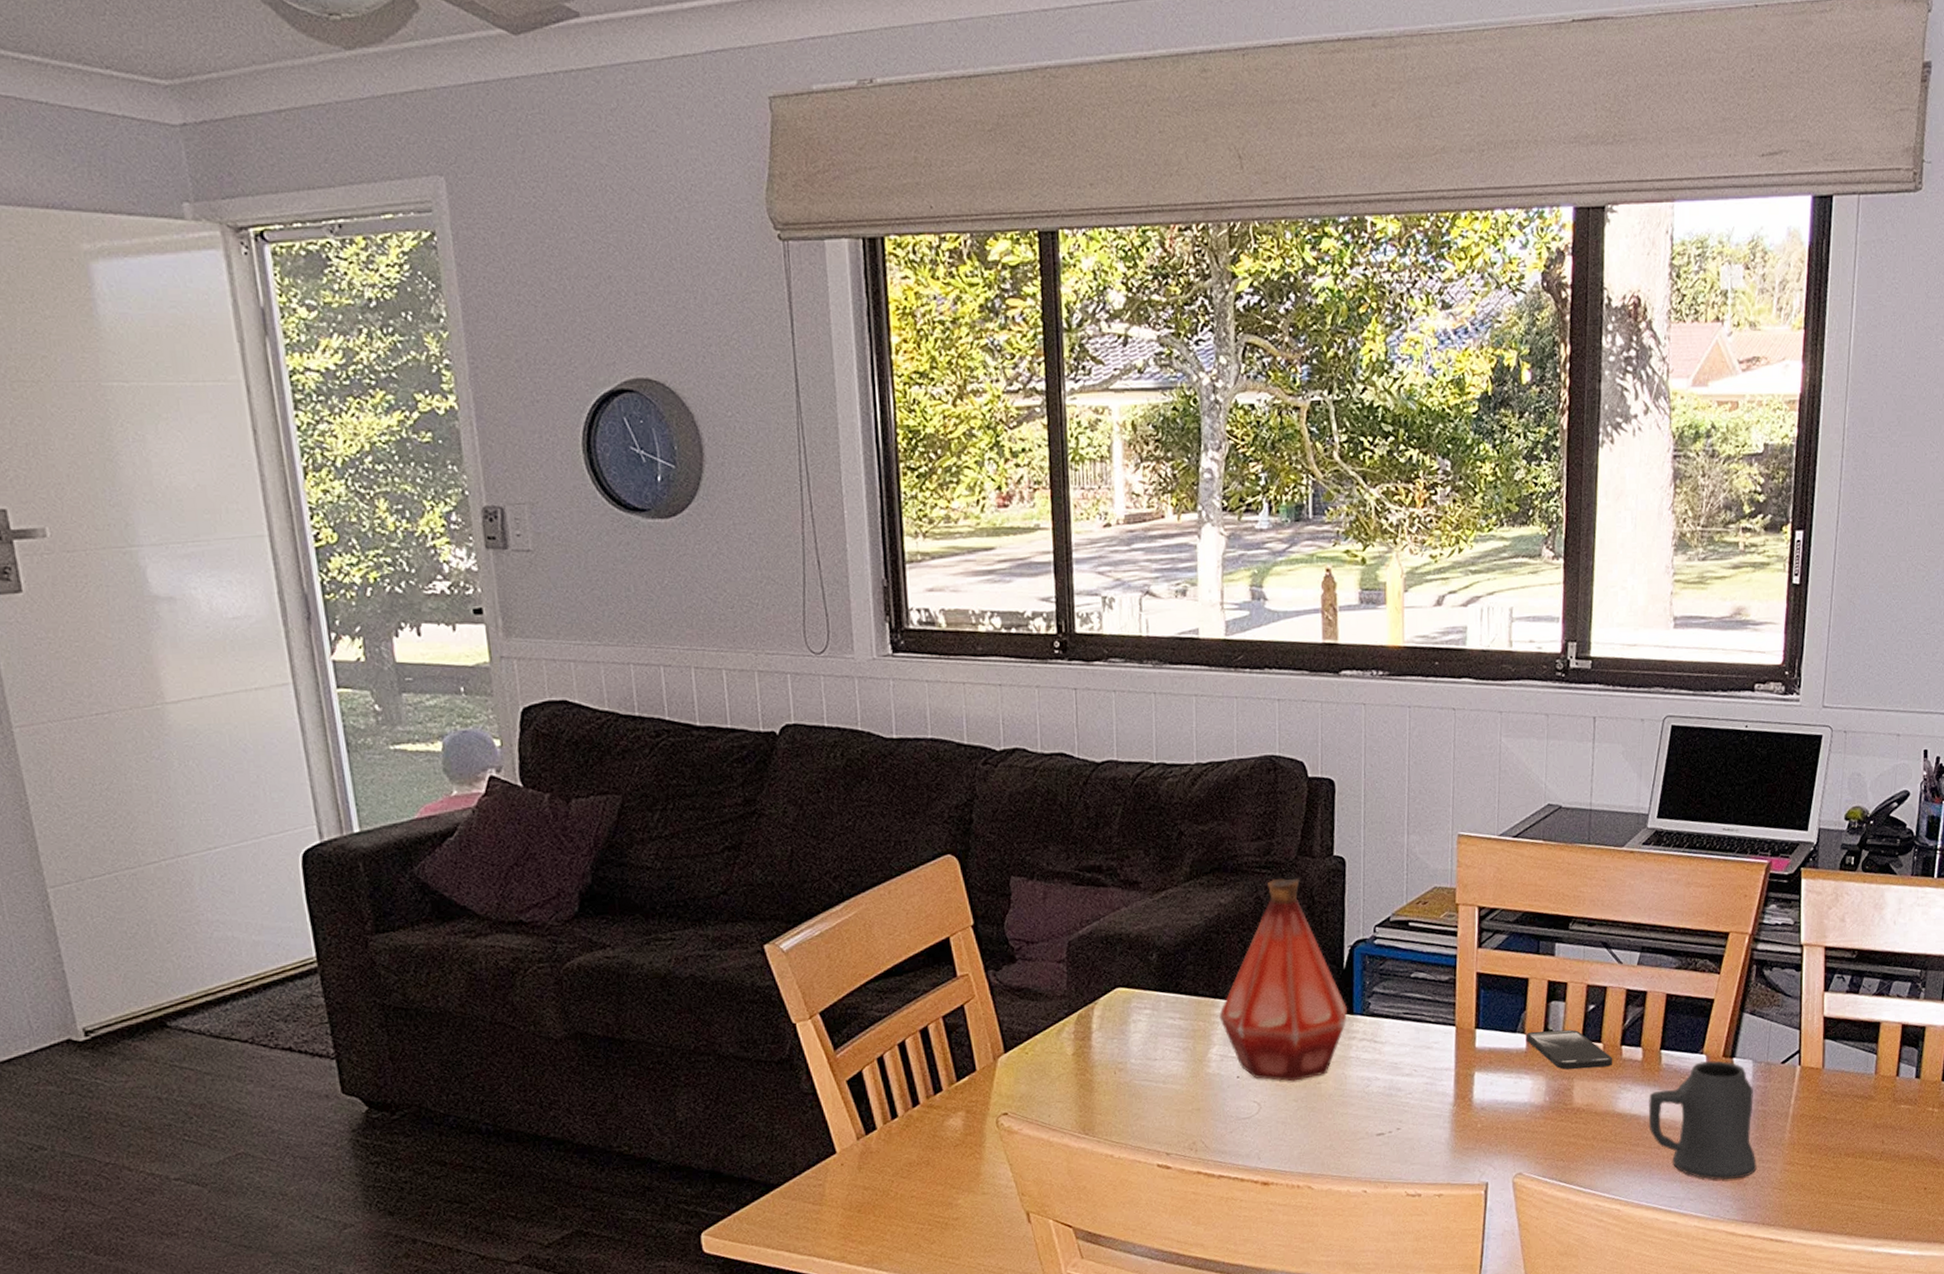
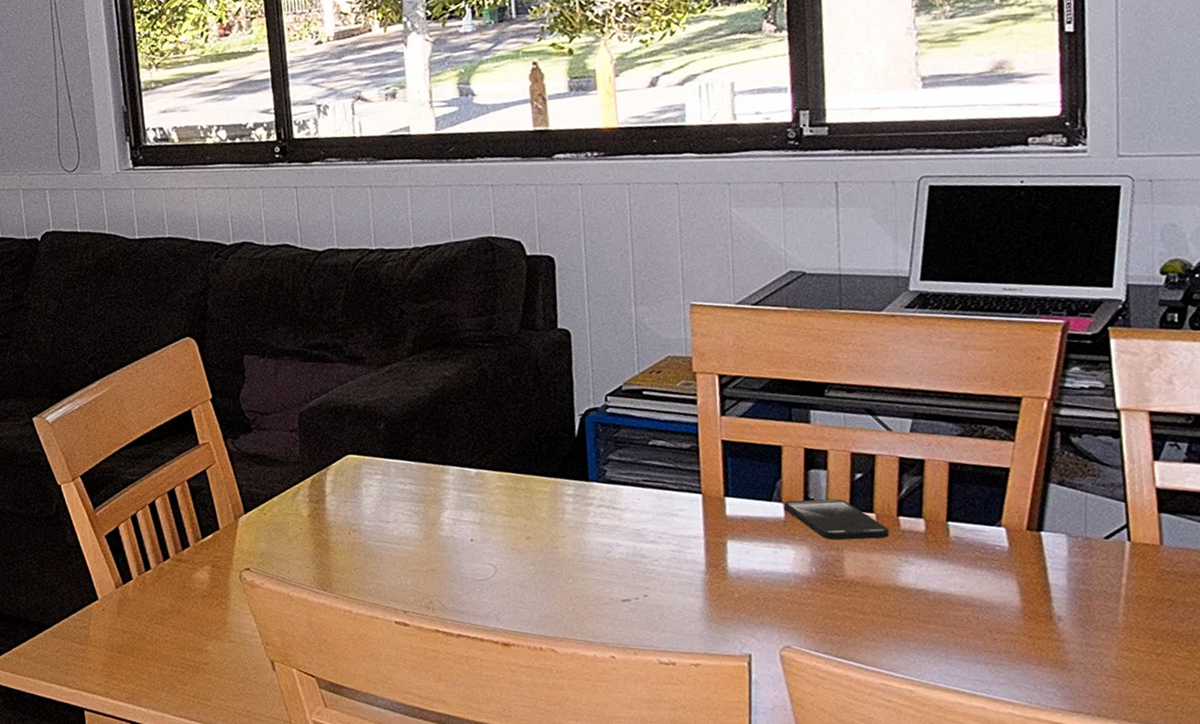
bottle: present [1219,878,1347,1082] -> none [449,350,582,546]
mug: present [1649,1060,1757,1180] -> none [937,534,1084,665]

